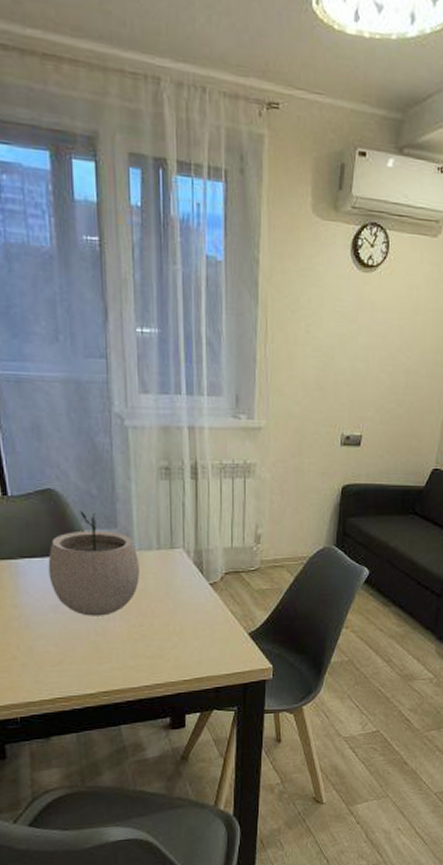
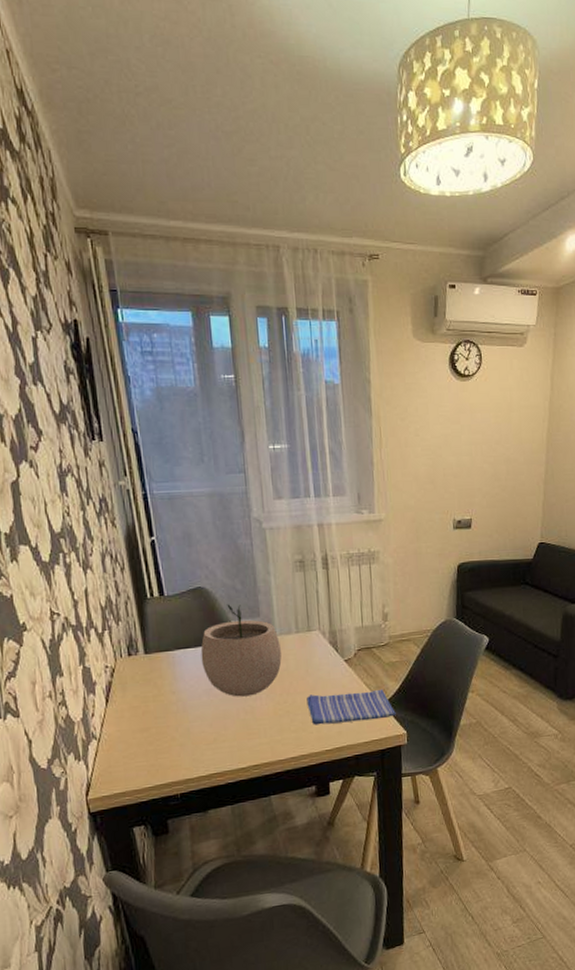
dish towel: none [165,618,262,653] -> present [306,689,396,725]

